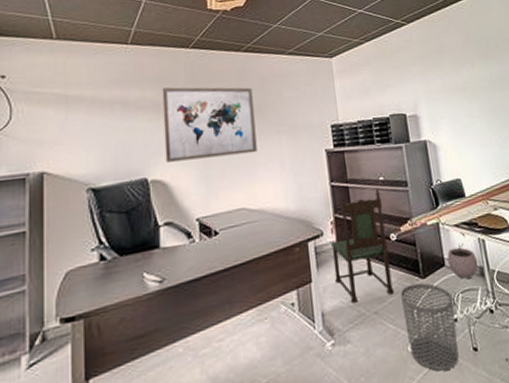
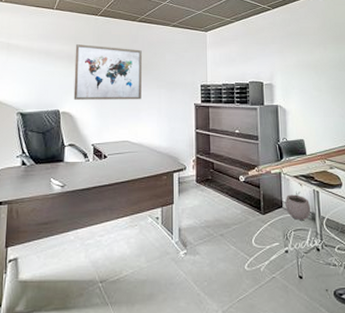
dining chair: present [331,187,395,304] -> none [192,138,238,226]
waste bin: present [400,283,459,372] -> none [243,218,287,289]

